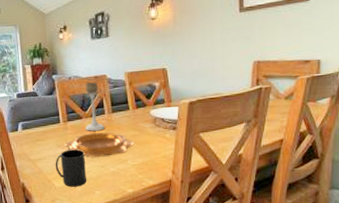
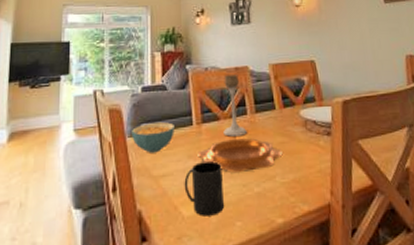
cereal bowl: none [11,121,46,144] -> present [130,122,174,153]

